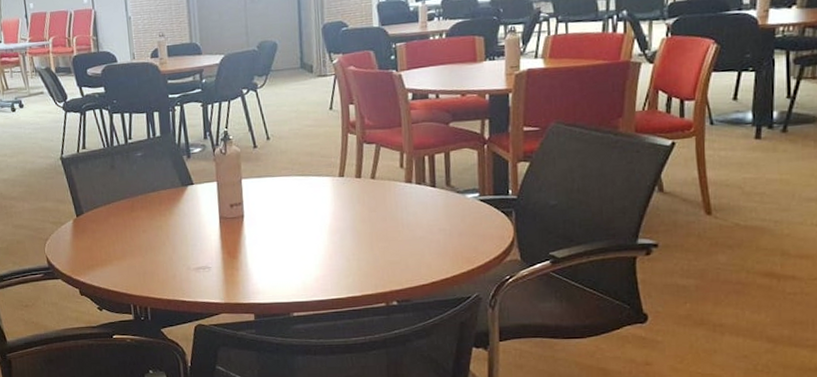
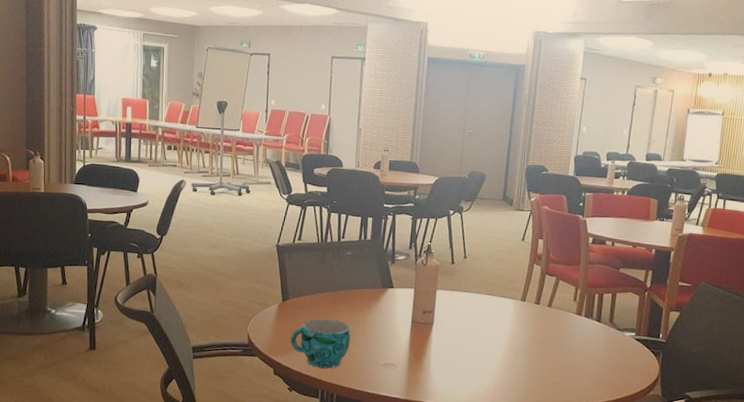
cup: none [91,228,156,282] -> present [290,318,351,369]

